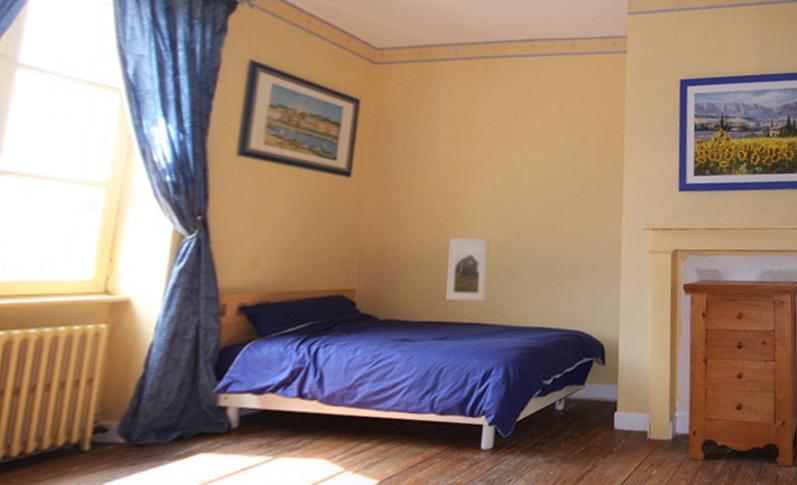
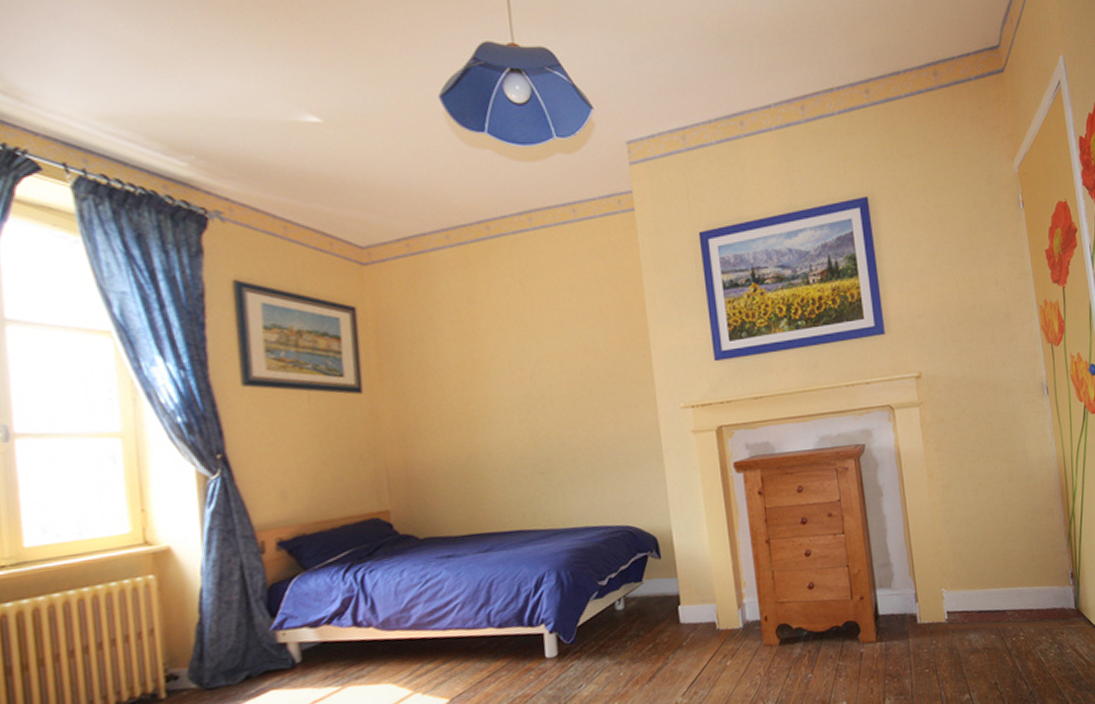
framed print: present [446,237,490,302] -> none [475,439,525,510]

